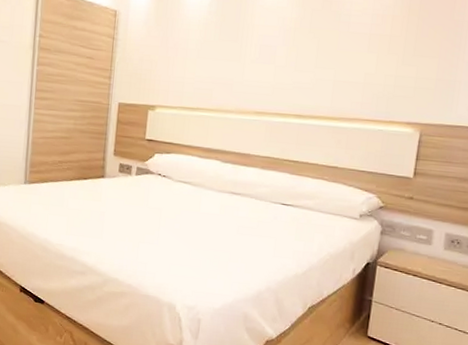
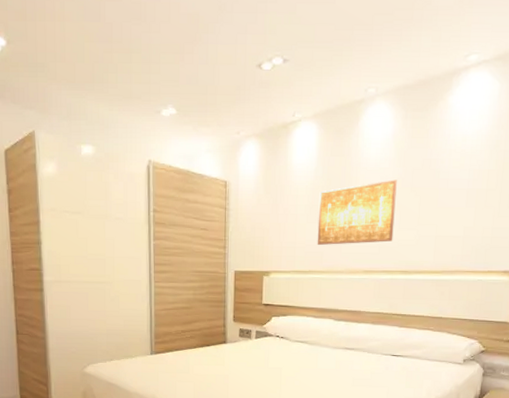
wall art: none [207,19,295,84] -> present [317,180,397,246]

